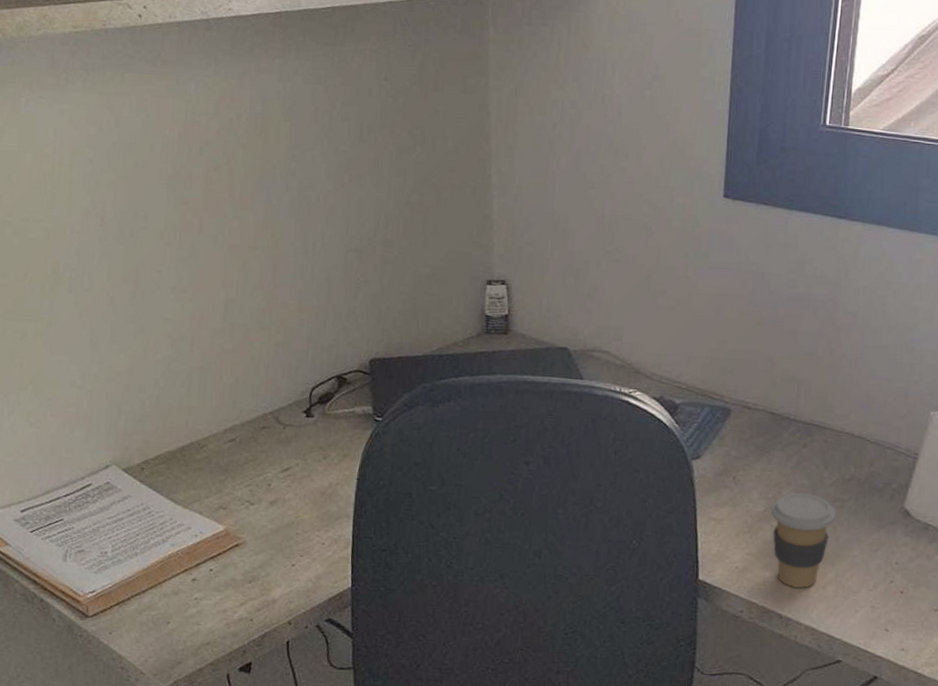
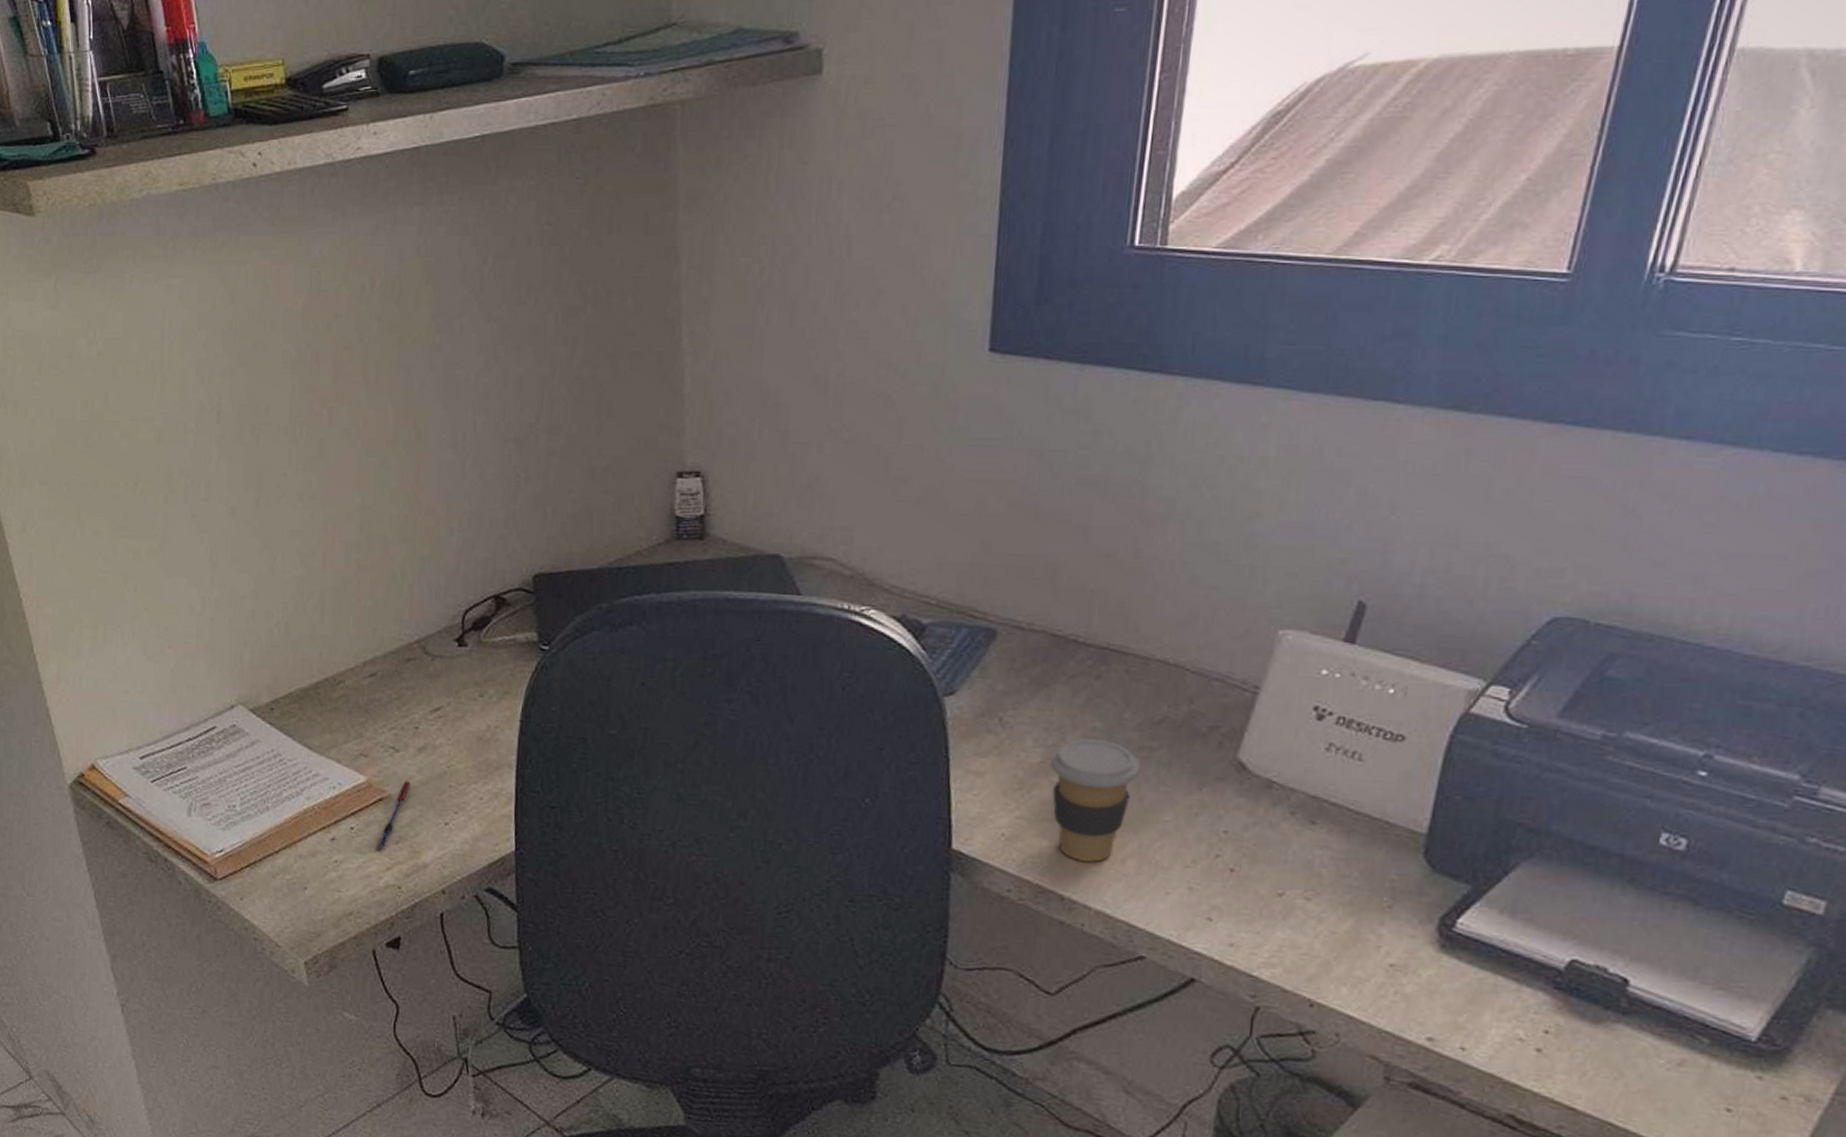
pen: none [231,529,264,589] -> present [375,781,412,851]

